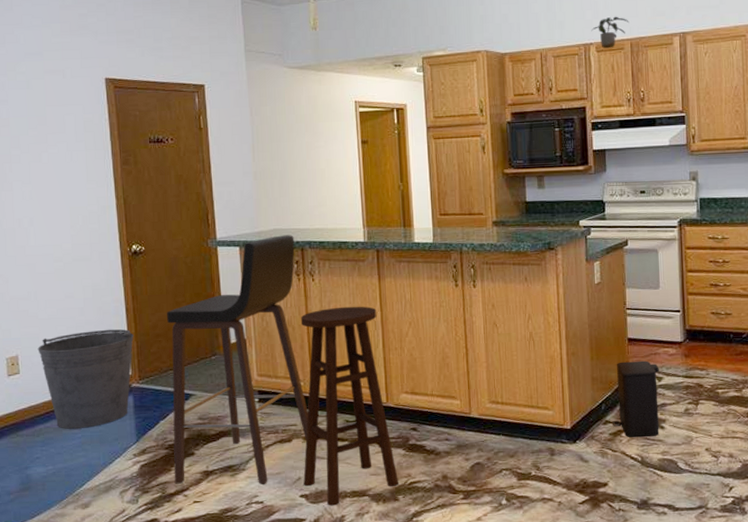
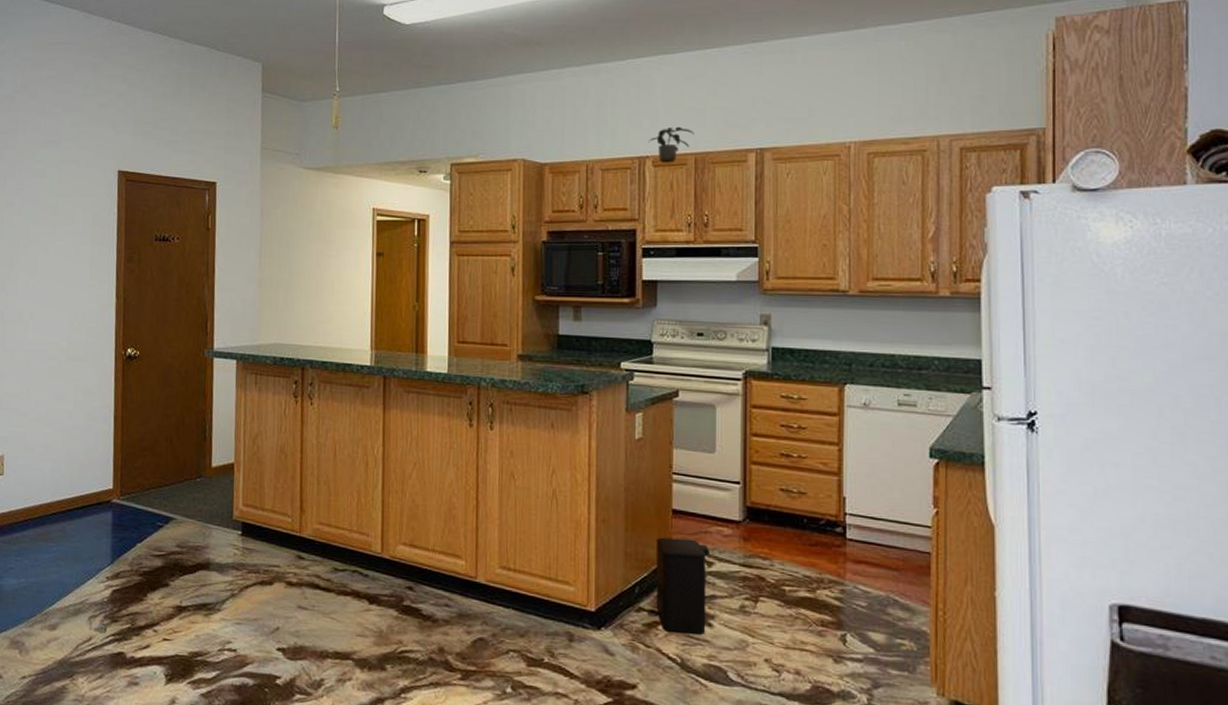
bucket: present [37,329,134,429] -> none [23,436,119,542]
bar stool: present [167,235,309,485] -> none [145,351,295,630]
bar stool: present [300,306,398,506] -> none [282,437,388,666]

